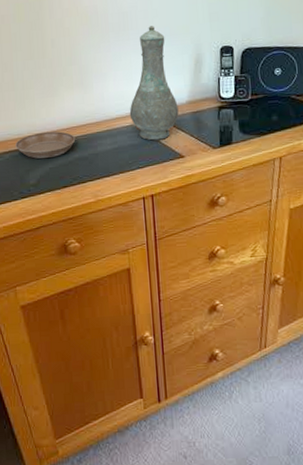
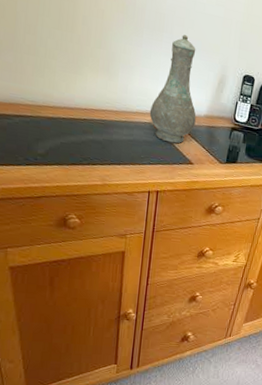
saucer: present [15,131,76,159] -> none [28,104,93,134]

